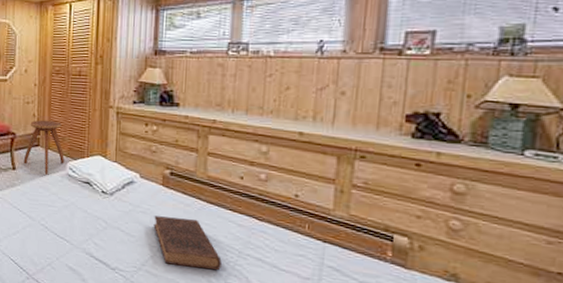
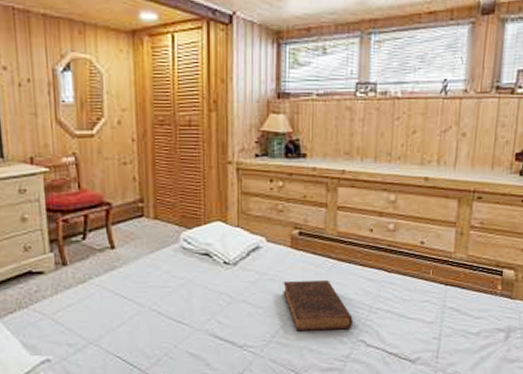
stool: present [23,120,64,176] -> none [124,183,177,252]

